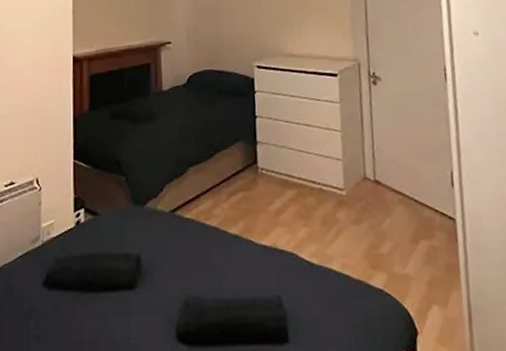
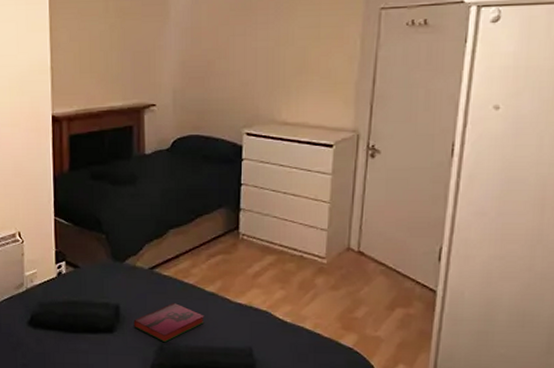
hardback book: none [155,248,230,298] -> present [133,302,204,343]

